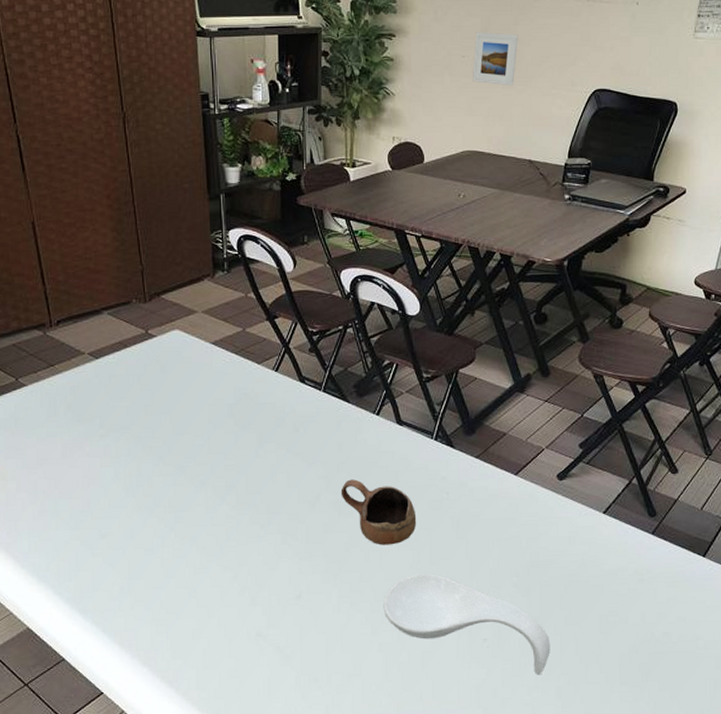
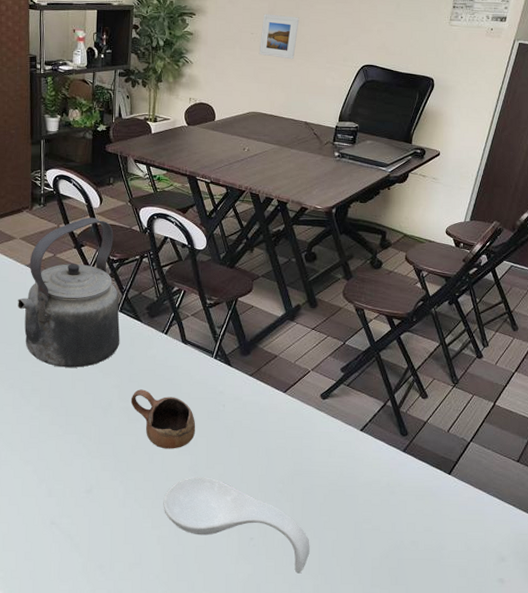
kettle: none [204,284,325,459] -> present [18,217,120,368]

